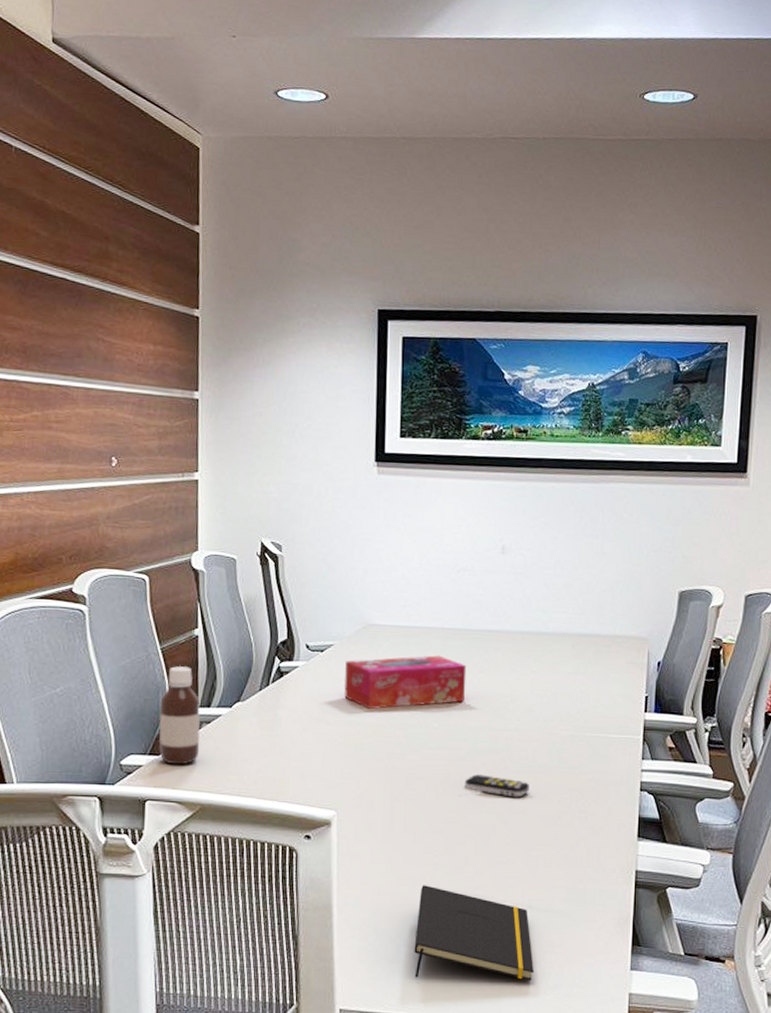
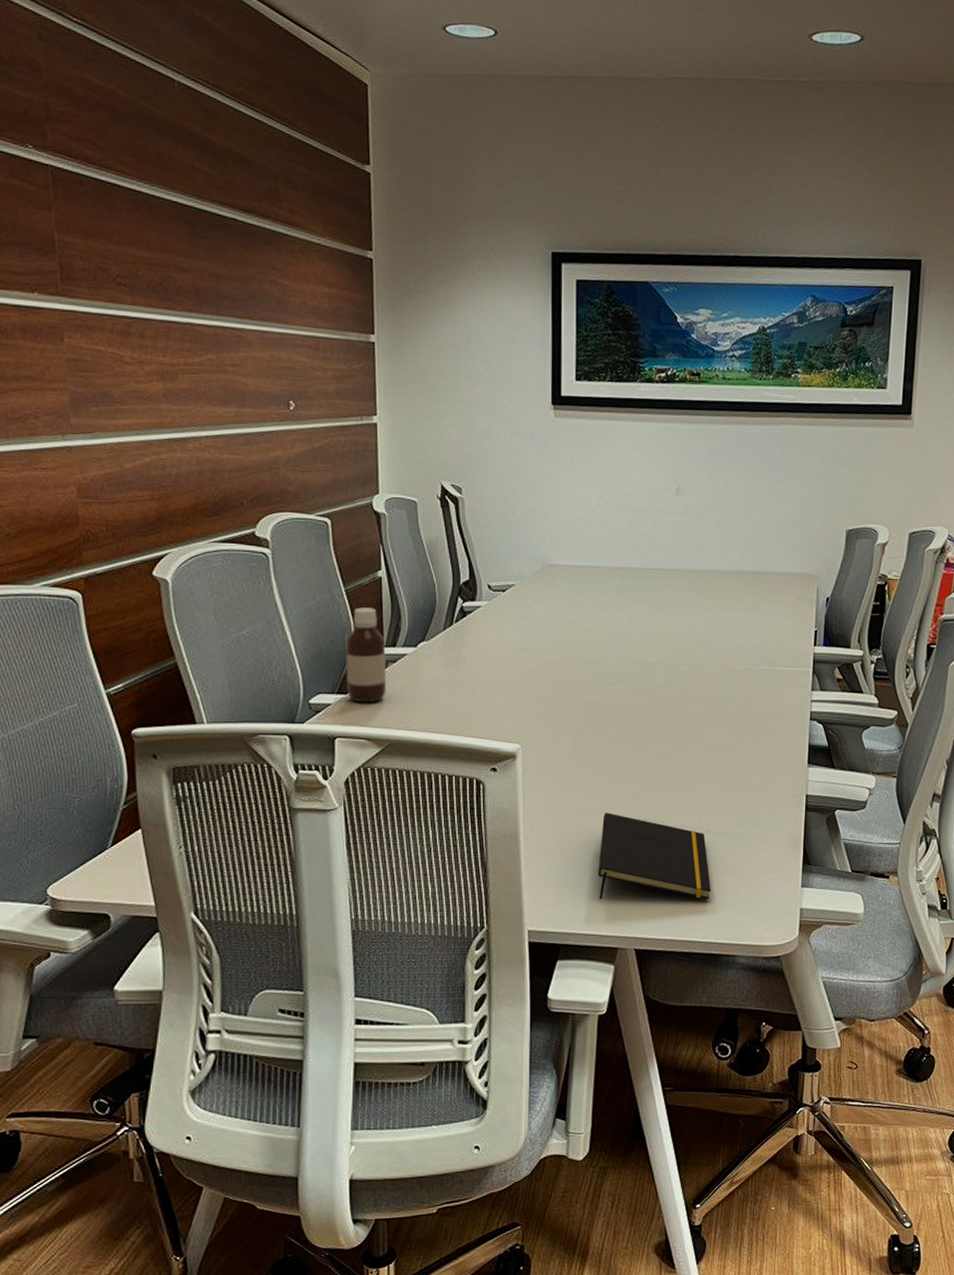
tissue box: present [344,655,467,709] -> none [525,594,644,646]
remote control: present [464,774,529,798] -> none [643,707,705,729]

